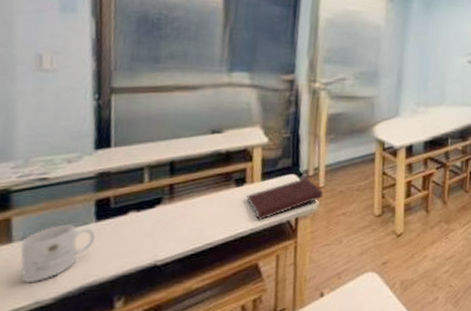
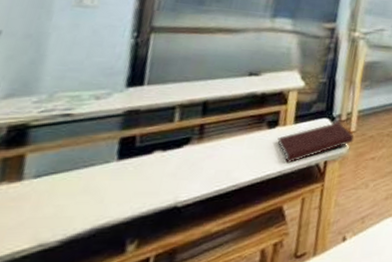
mug: present [20,224,96,282] -> none [25,162,116,223]

